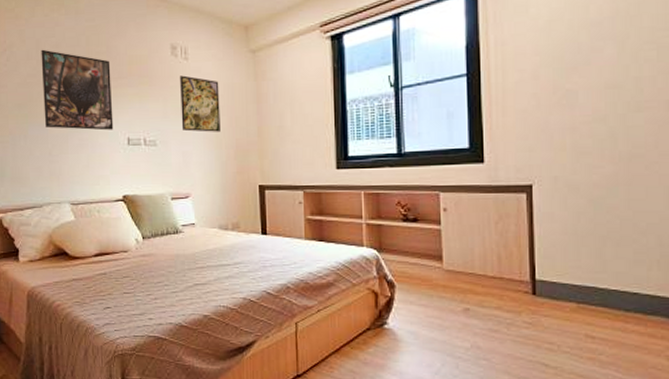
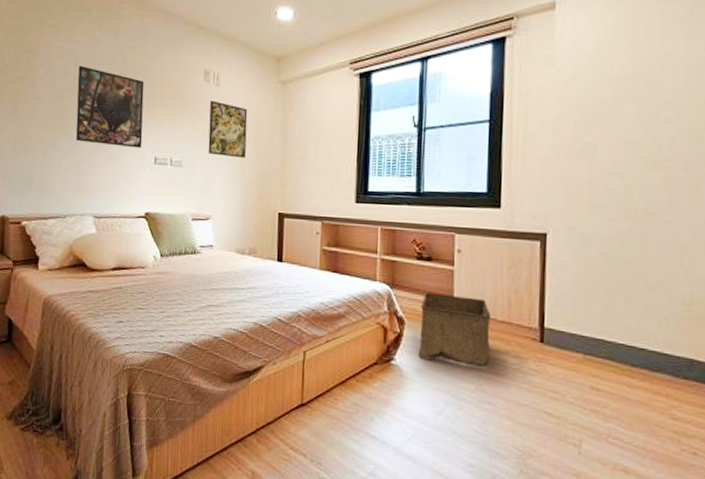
storage bin: none [410,254,482,325] -> present [419,292,491,369]

